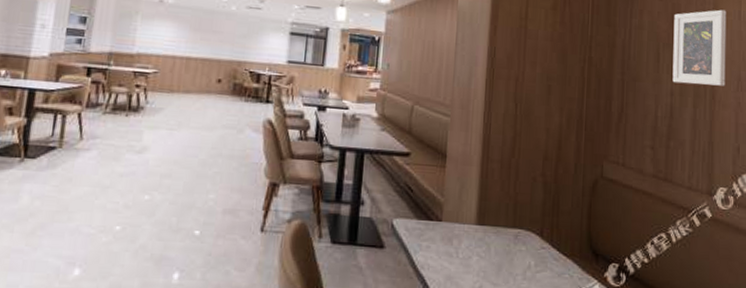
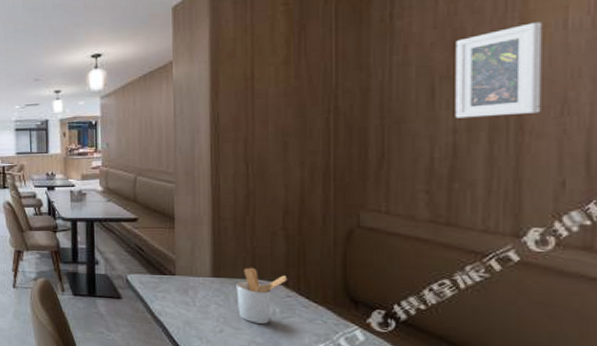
utensil holder: none [497,215,543,279] -> present [236,267,288,324]

